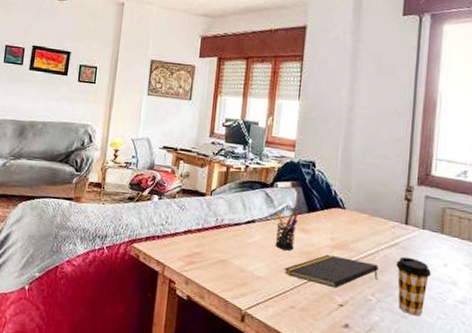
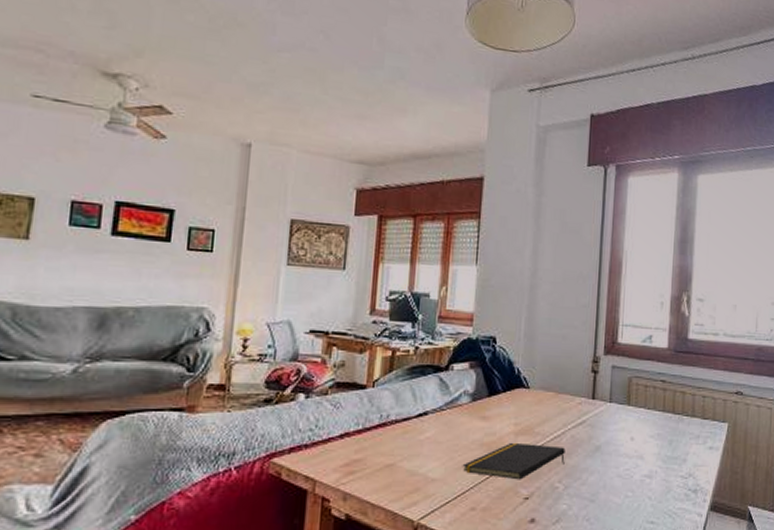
pen holder: present [275,211,298,251] -> none [451,397,477,443]
coffee cup: present [396,256,431,317] -> none [583,435,618,498]

